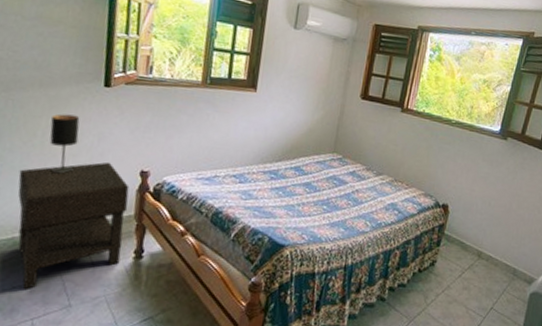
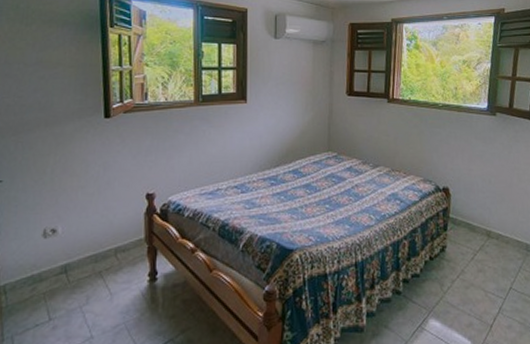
nightstand: present [18,162,129,289] -> none [33,189,138,326]
table lamp: present [49,113,80,174] -> none [58,149,85,207]

